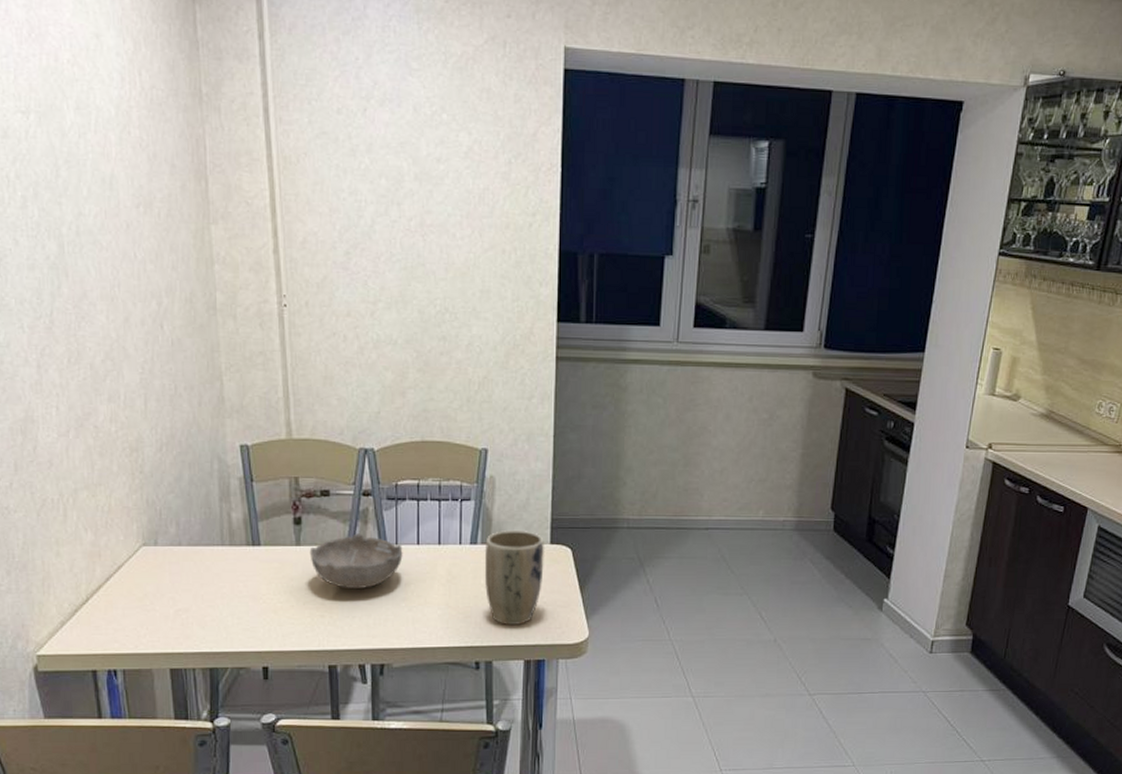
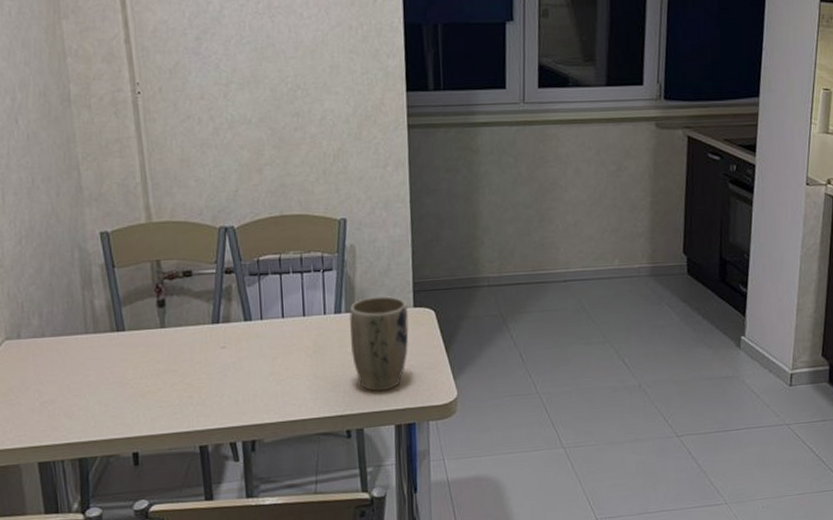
bowl: present [309,533,403,590] -> none [174,311,268,368]

